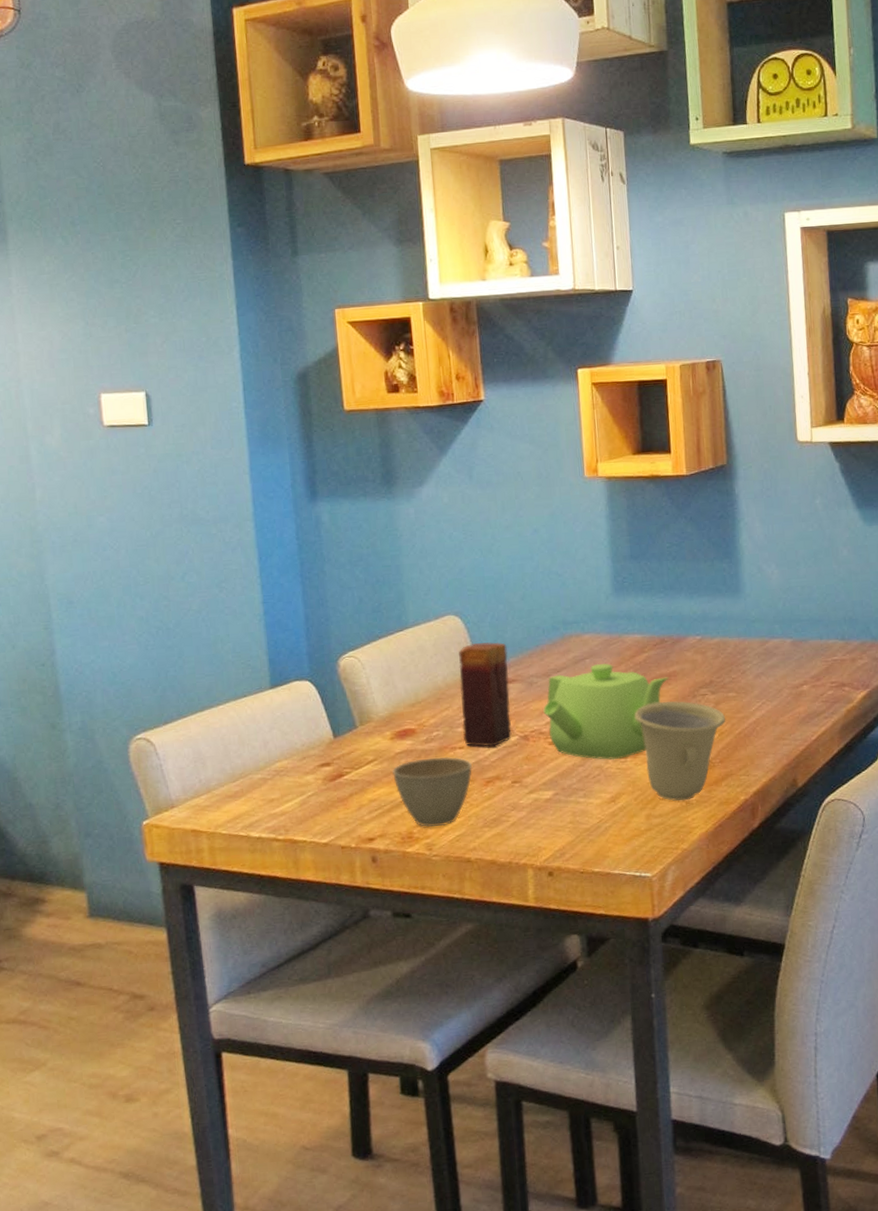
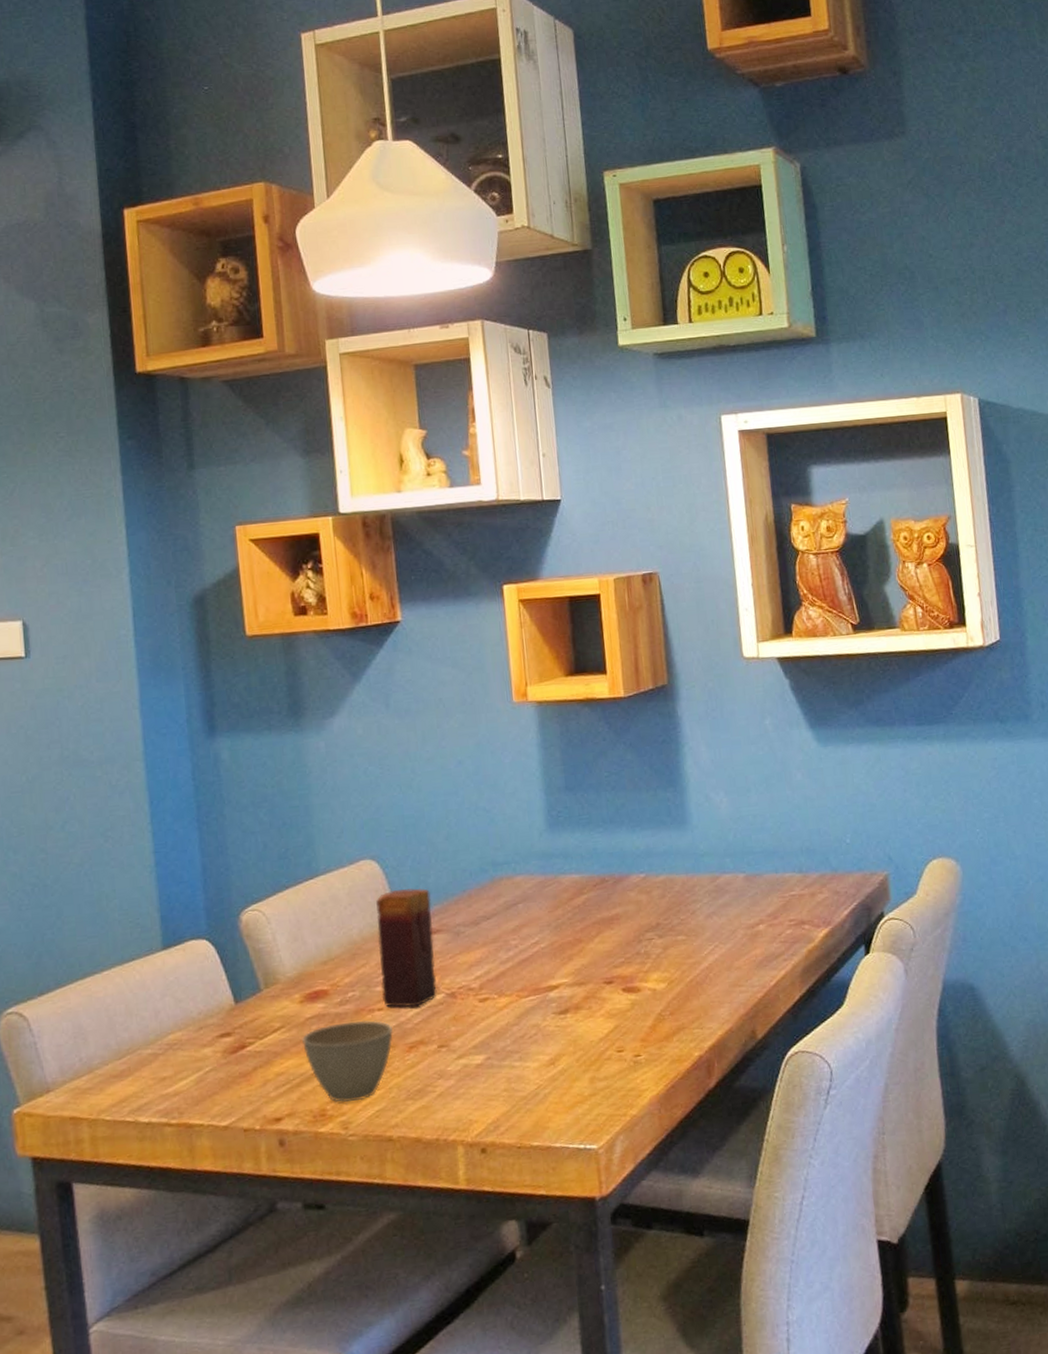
teapot: present [543,663,669,760] -> none [472,907,611,1017]
cup: present [634,701,726,801] -> none [574,947,676,1061]

